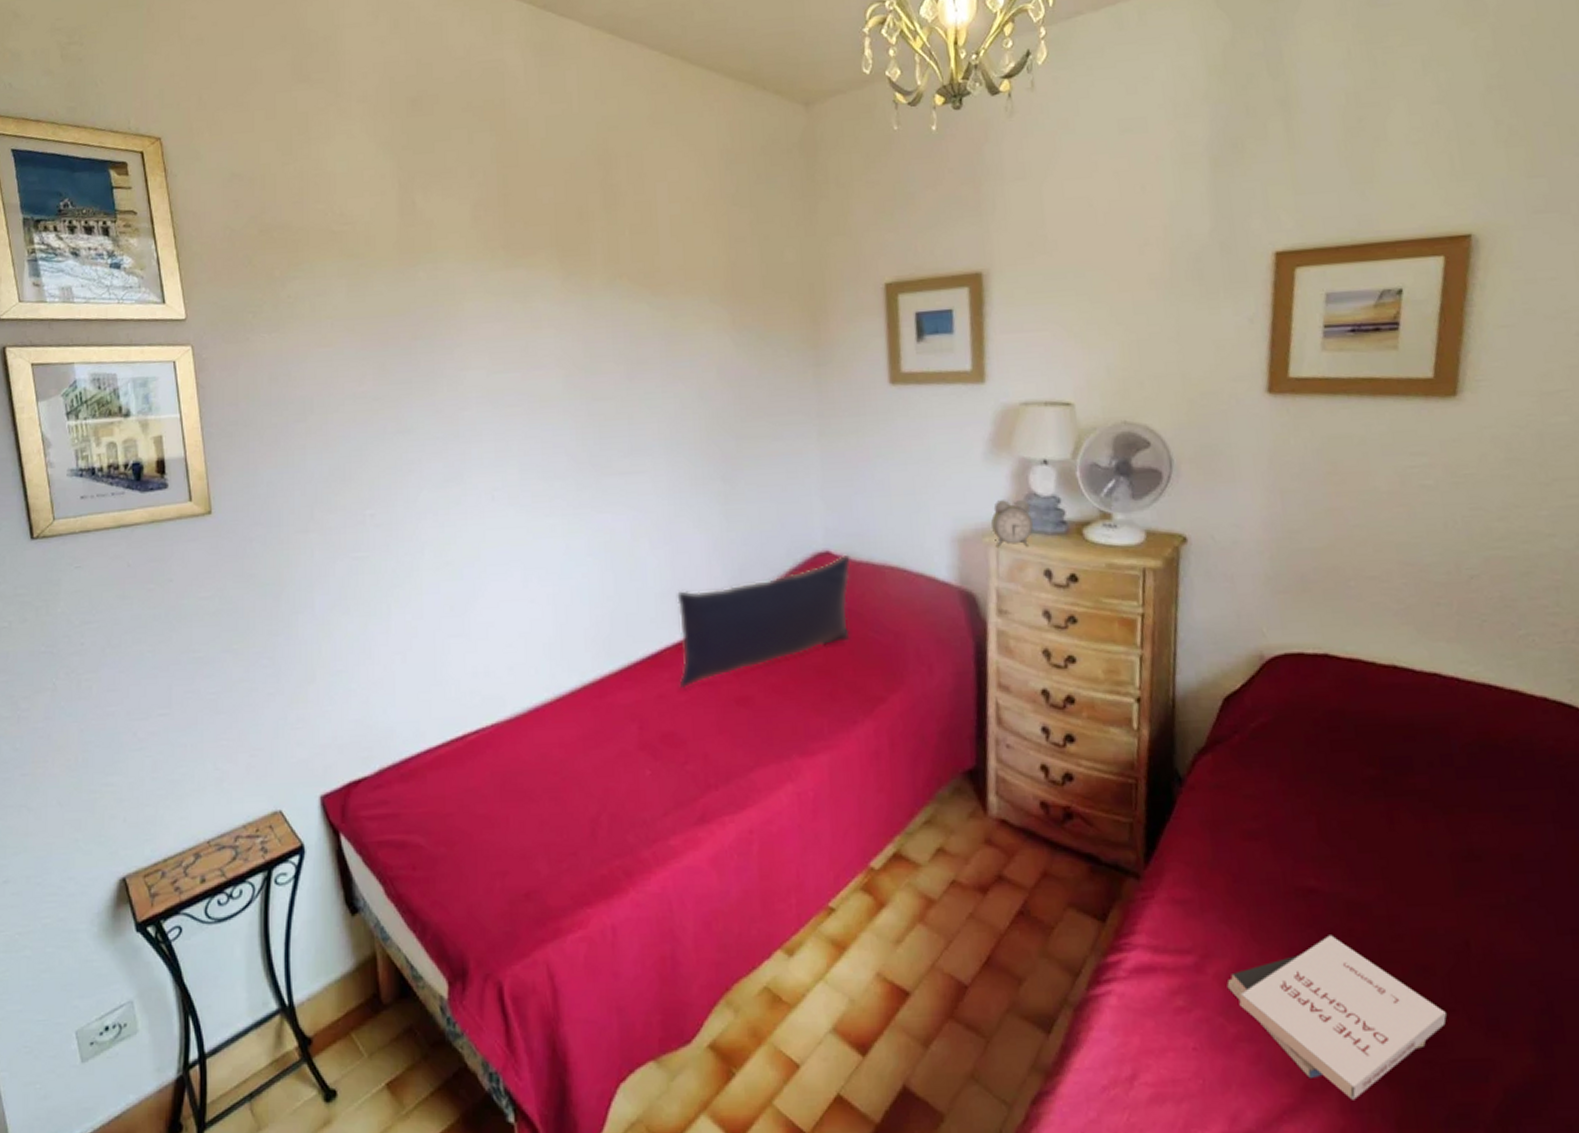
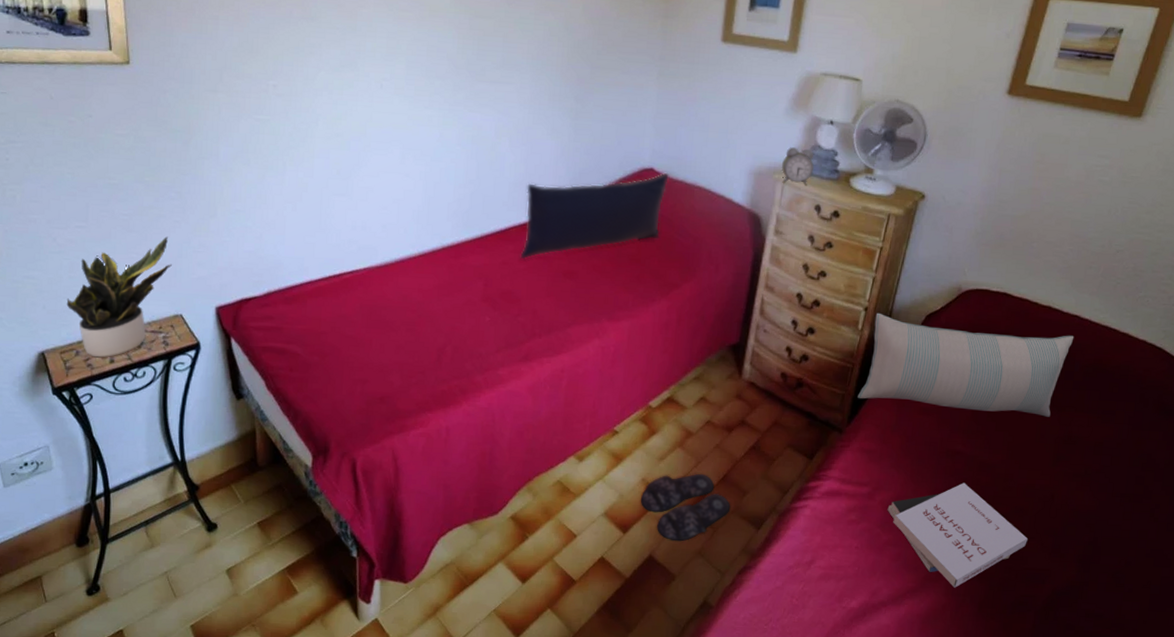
potted plant: none [149,714,267,878] -> present [66,236,172,358]
slippers: none [878,957,1005,1063] -> present [640,473,731,542]
pillow: none [1151,702,1441,827] -> present [857,312,1074,417]

